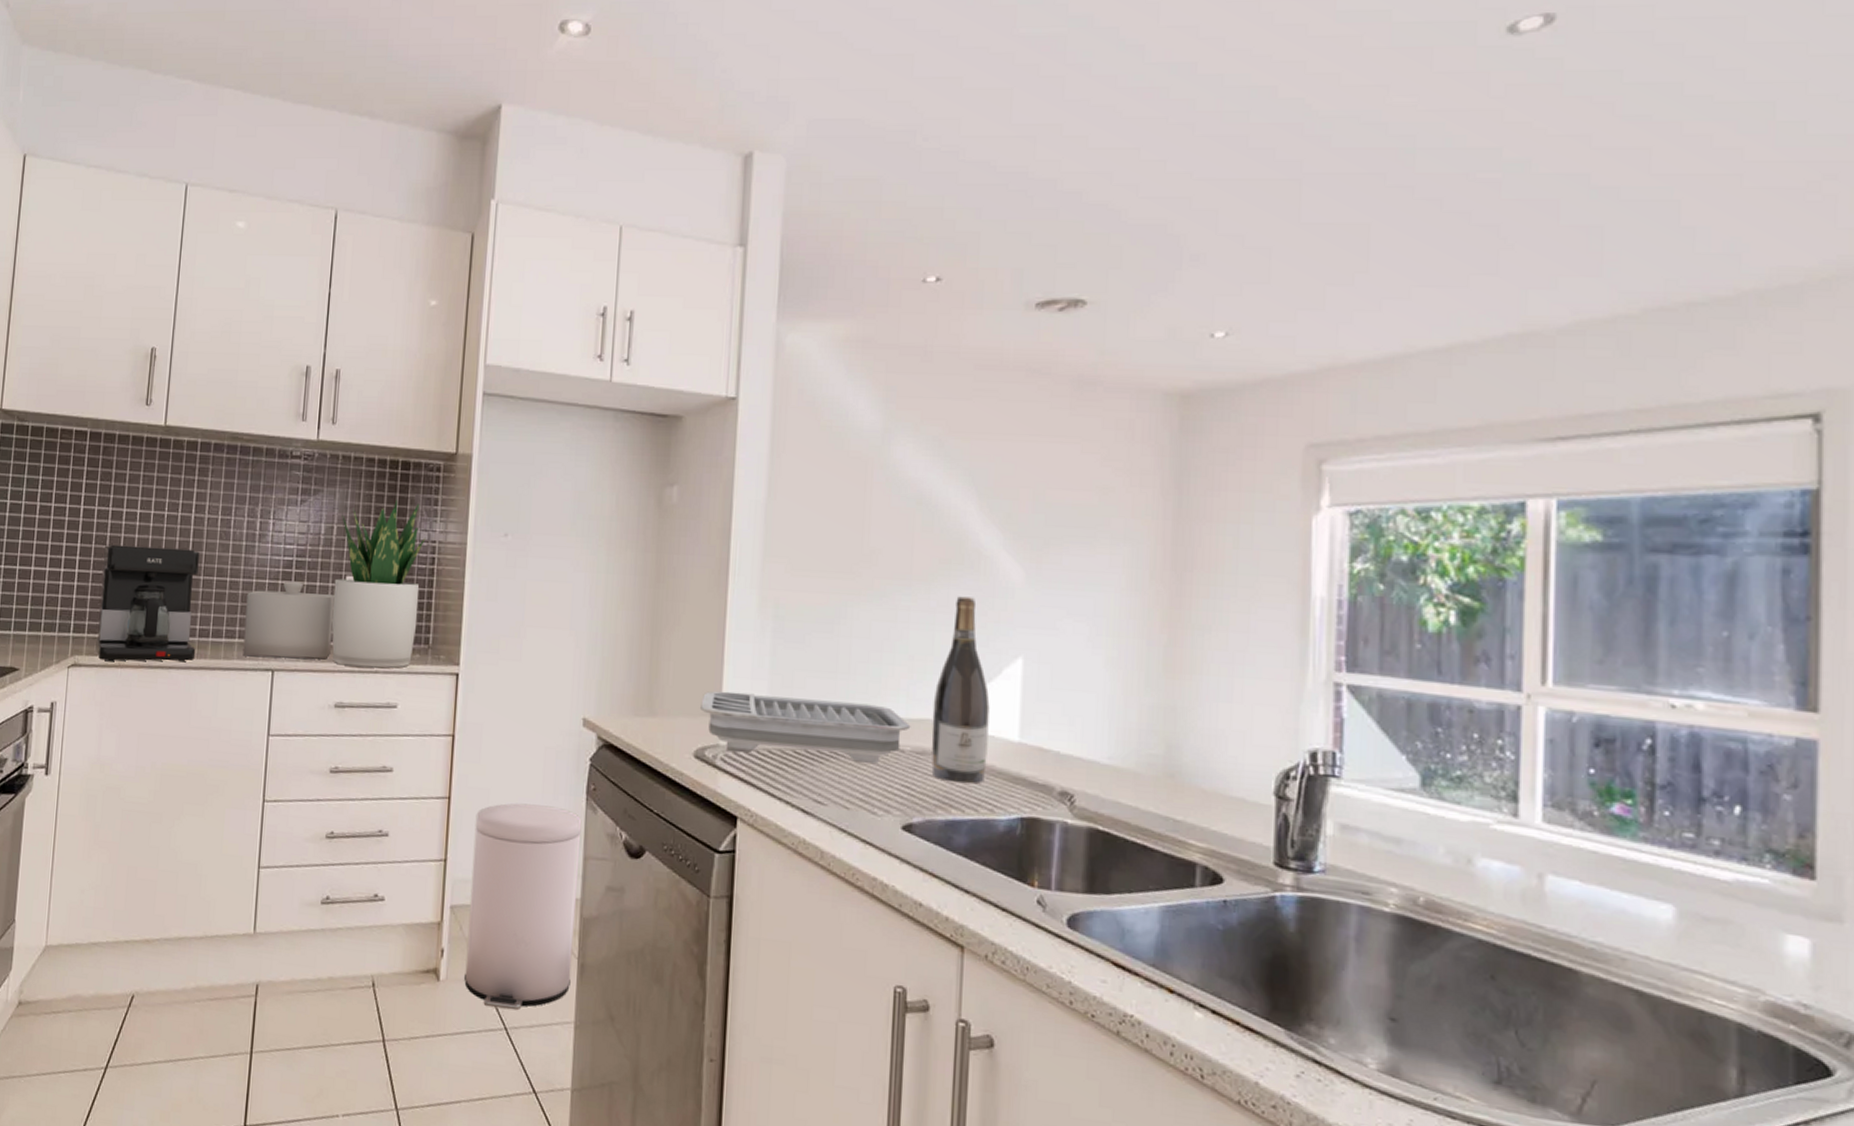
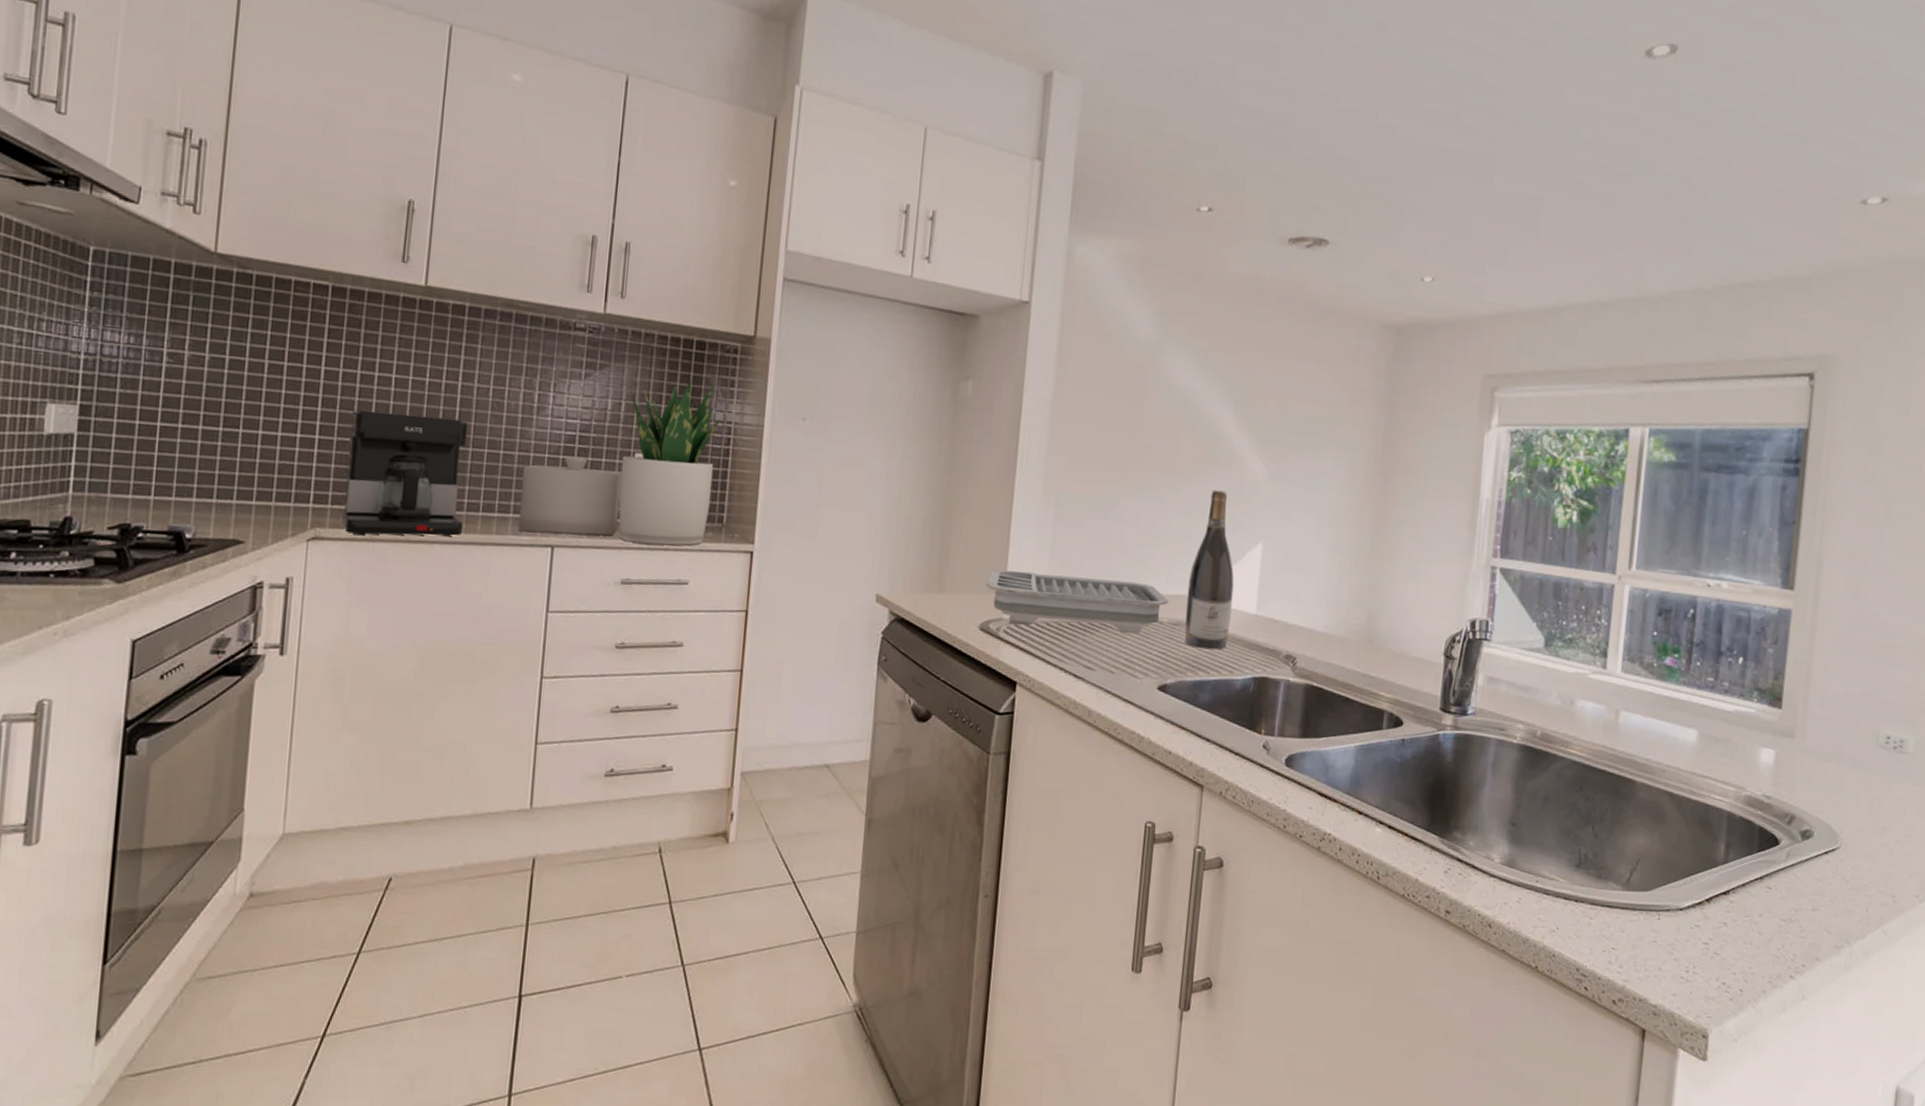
pedal bin: present [464,803,582,1011] -> none [754,674,873,865]

